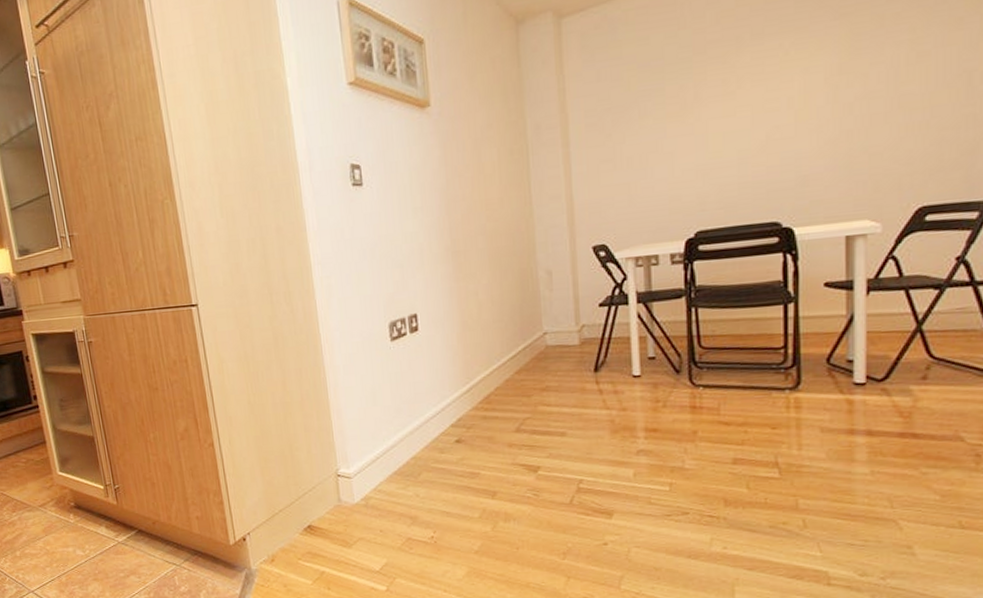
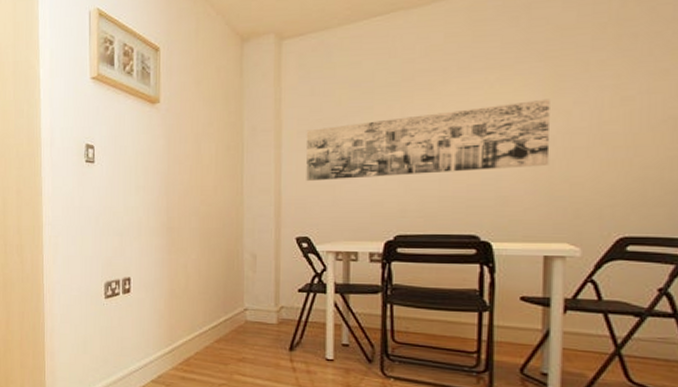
wall art: none [595,61,848,182] -> present [305,98,550,182]

